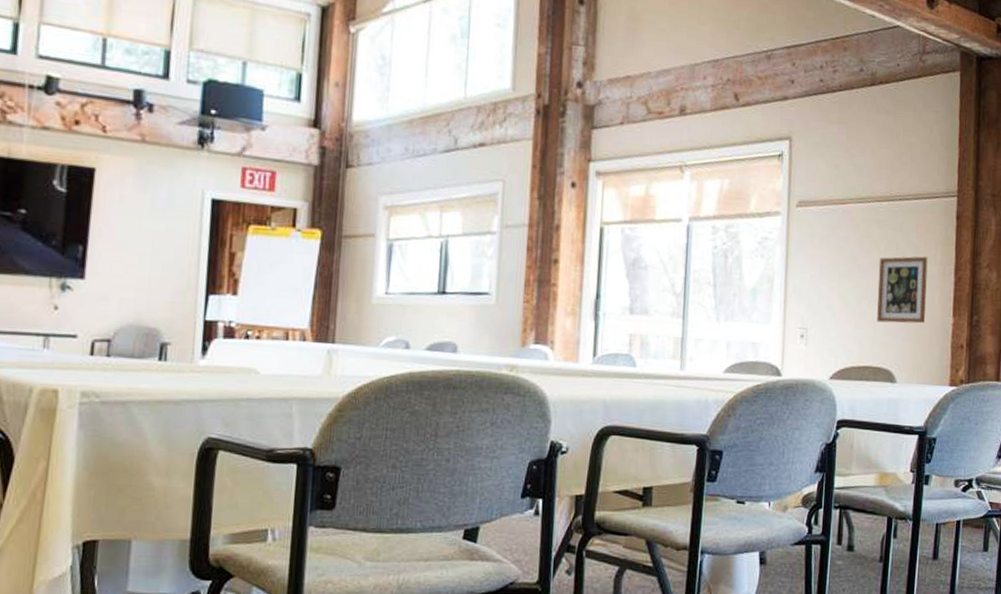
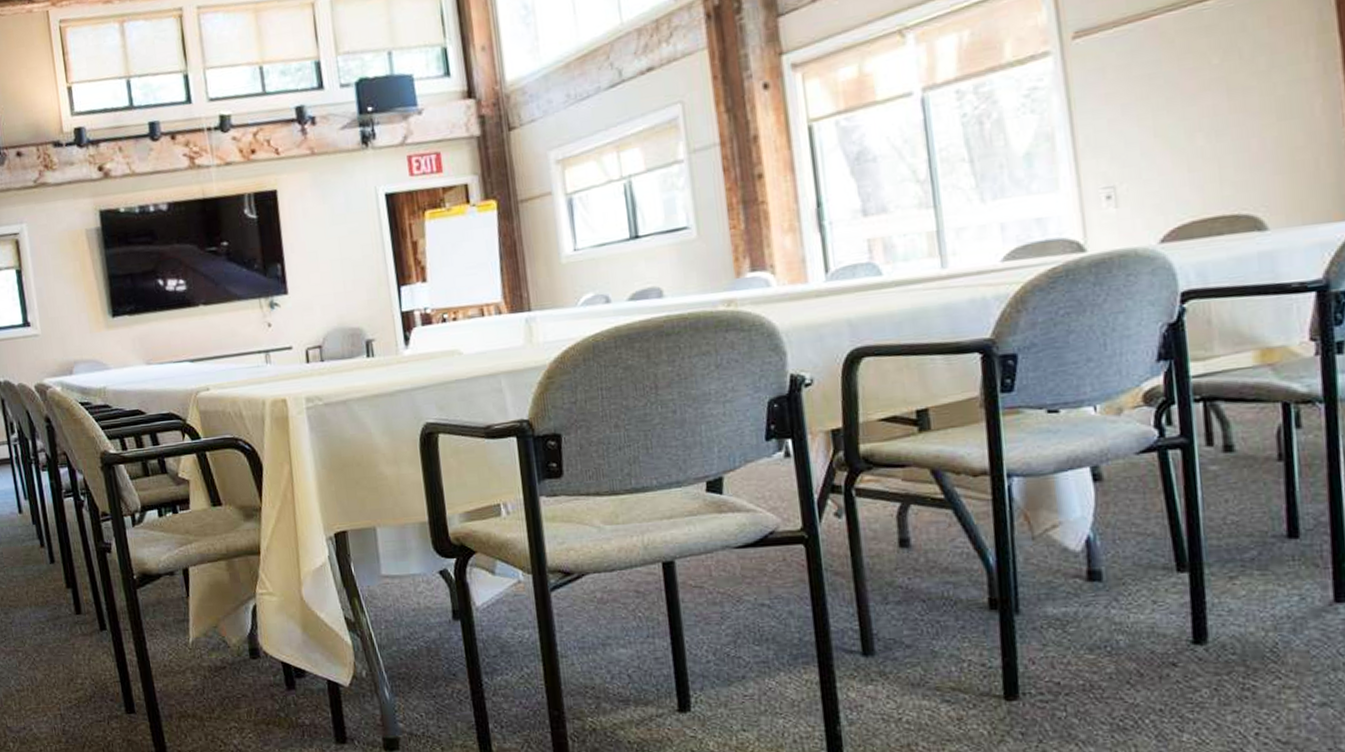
picture frame: present [877,256,928,324] -> none [1213,56,1302,157]

